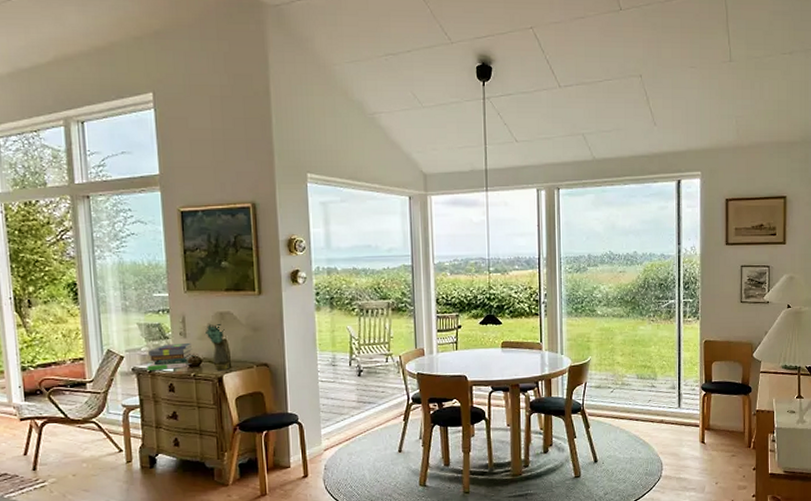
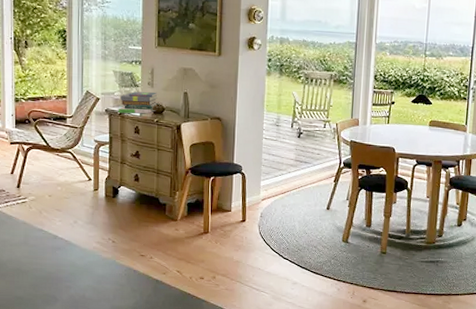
vase: present [205,323,231,371] -> none [170,77,189,120]

